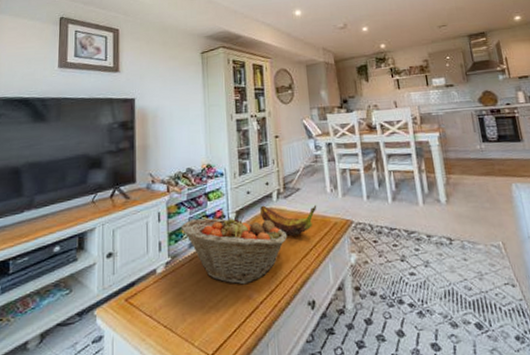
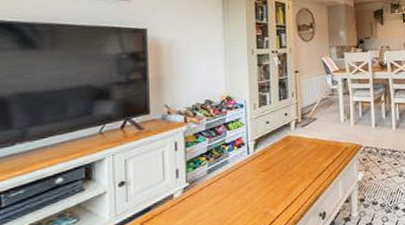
fruit basket: present [181,215,288,285] -> none [199,143,303,204]
banana: present [260,205,317,236] -> none [279,133,331,160]

